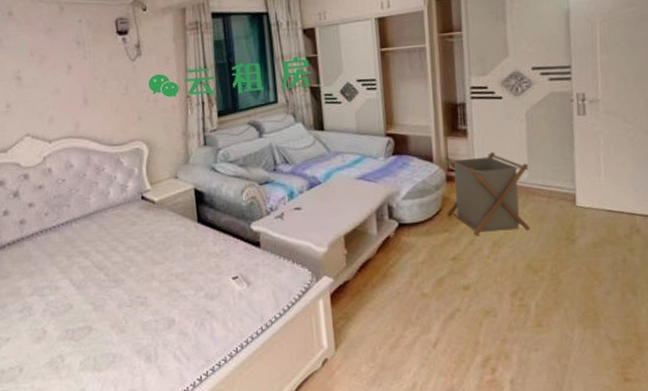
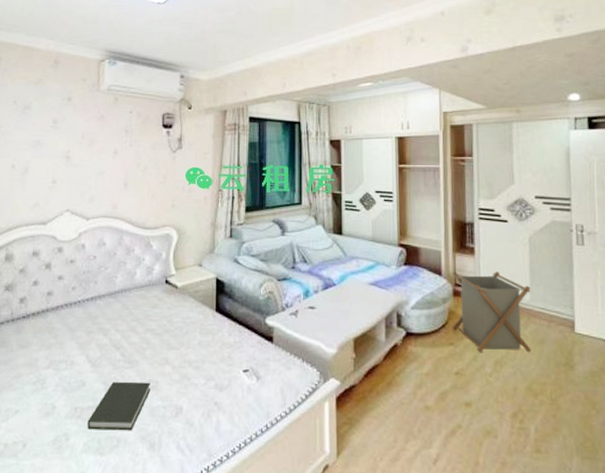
book: none [80,298,141,349] -> present [87,381,151,430]

